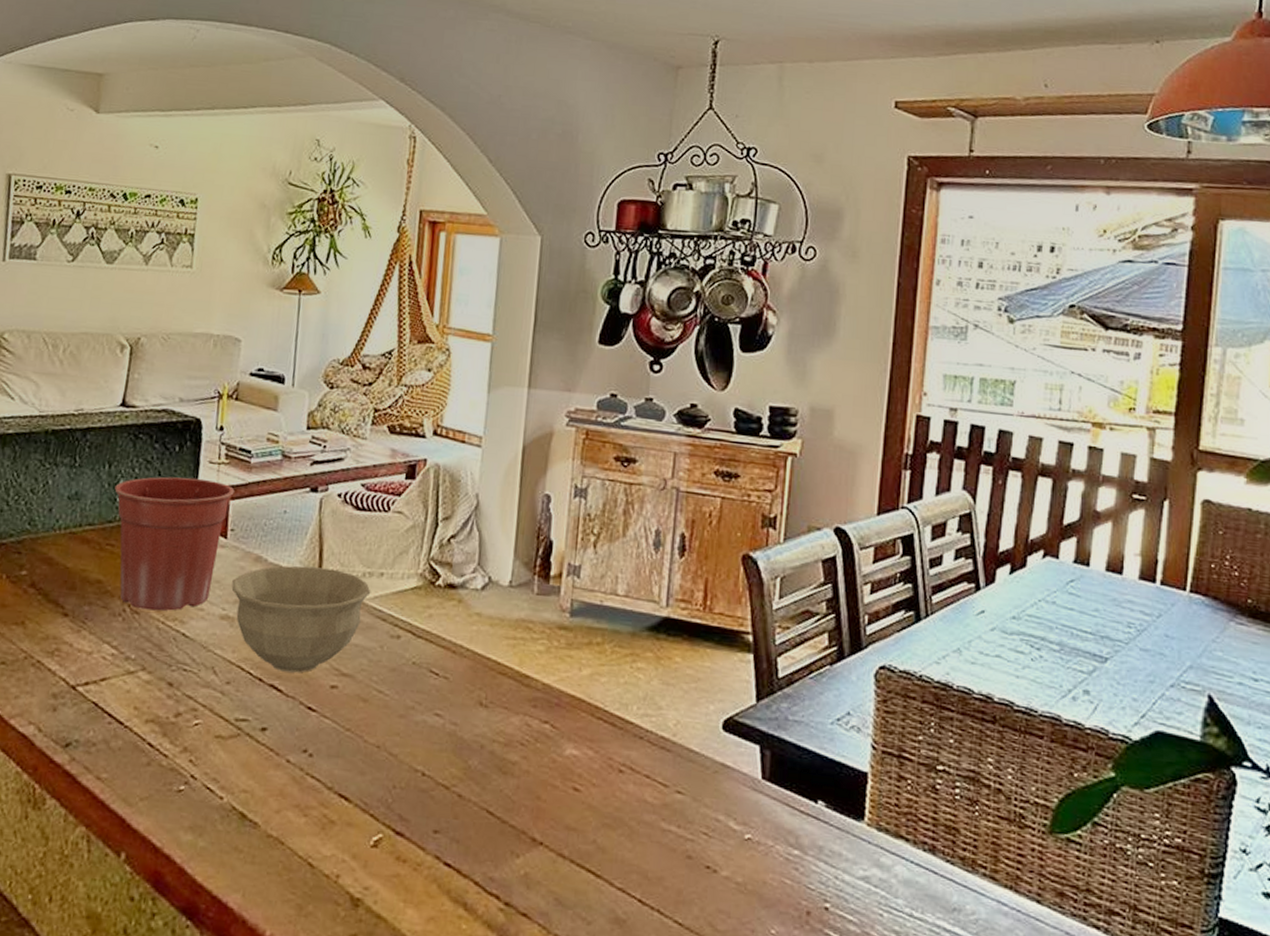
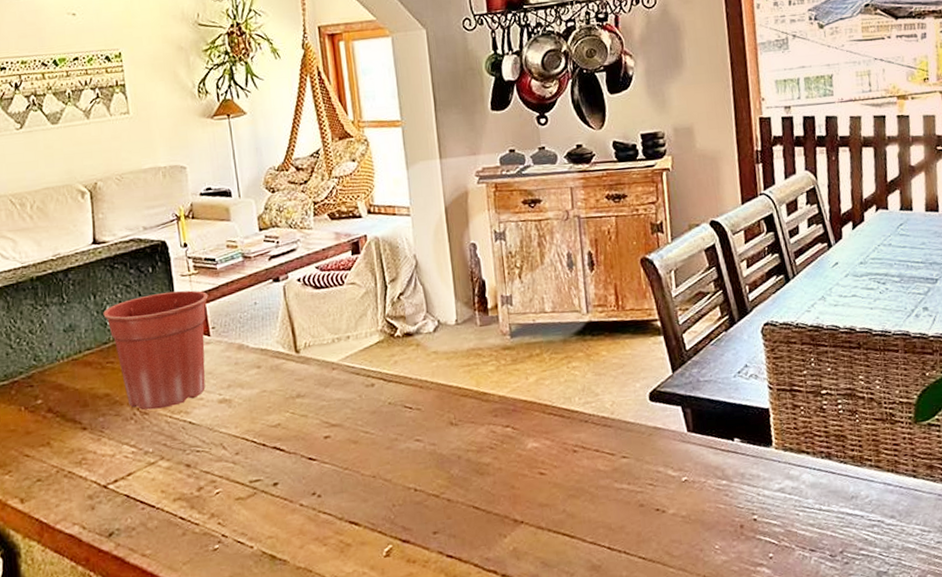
bowl: present [231,566,371,673] -> none [222,341,342,435]

